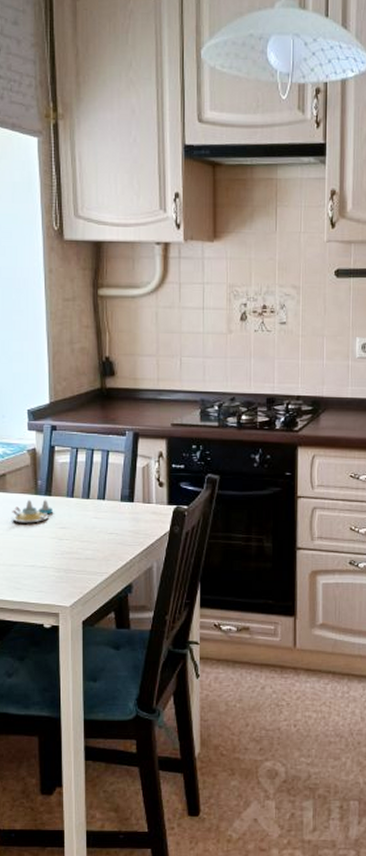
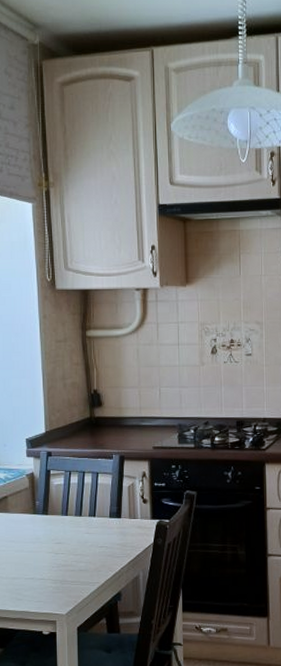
salt and pepper shaker set: present [12,499,53,523] -> none [13,518,49,540]

